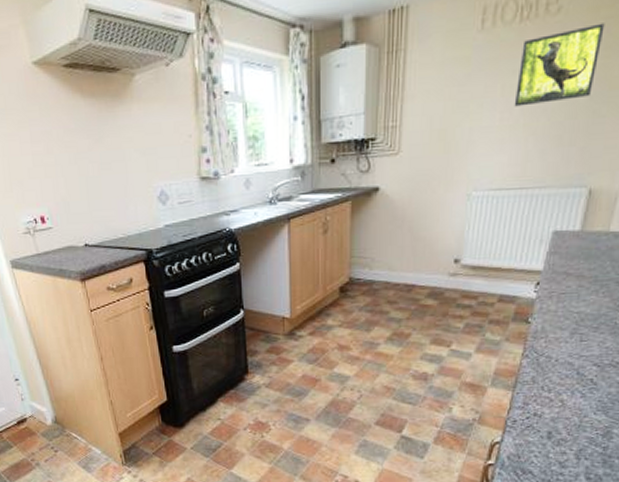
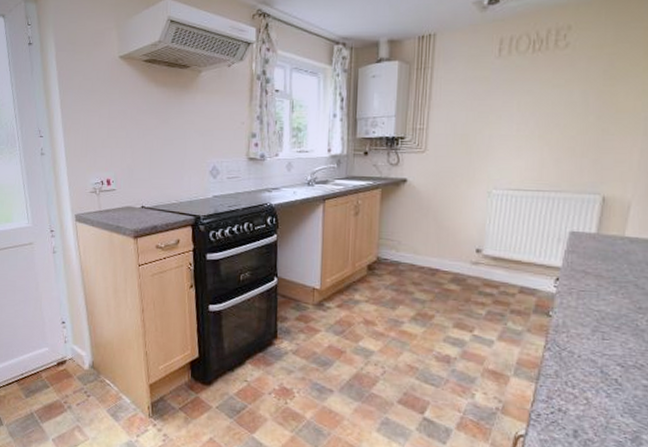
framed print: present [514,23,605,107] -> none [529,58,608,121]

